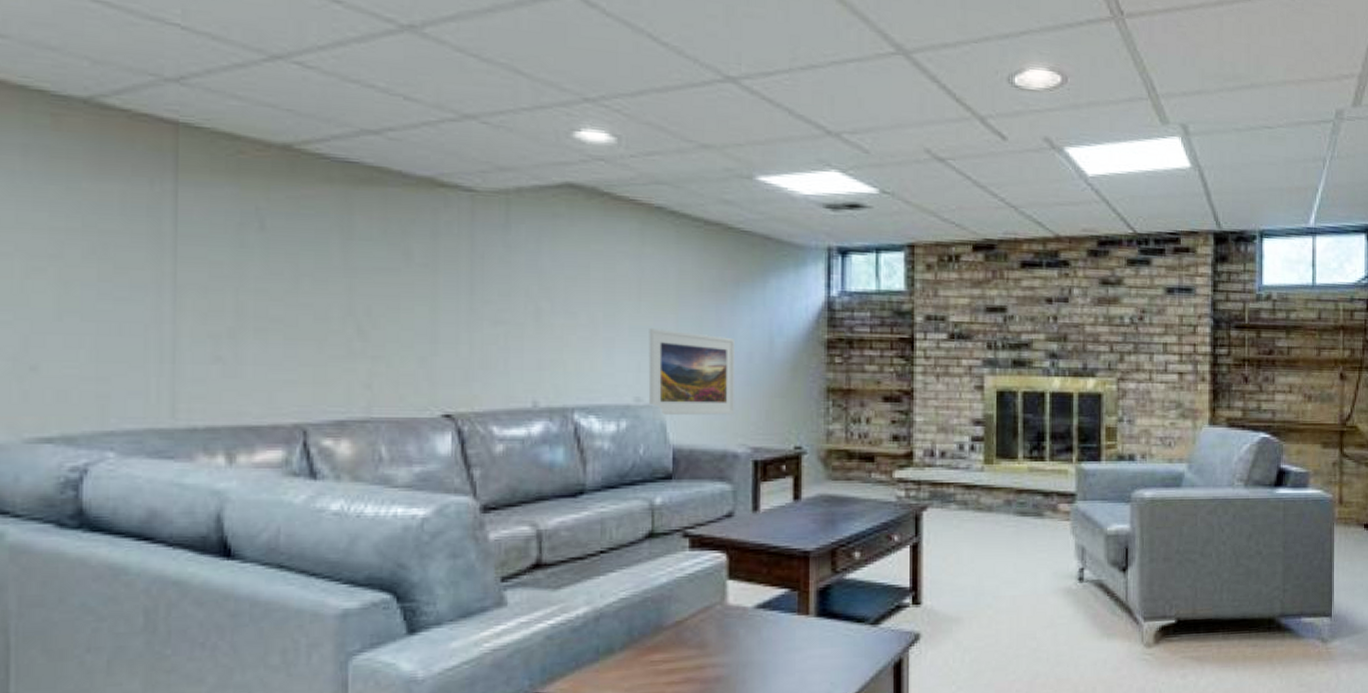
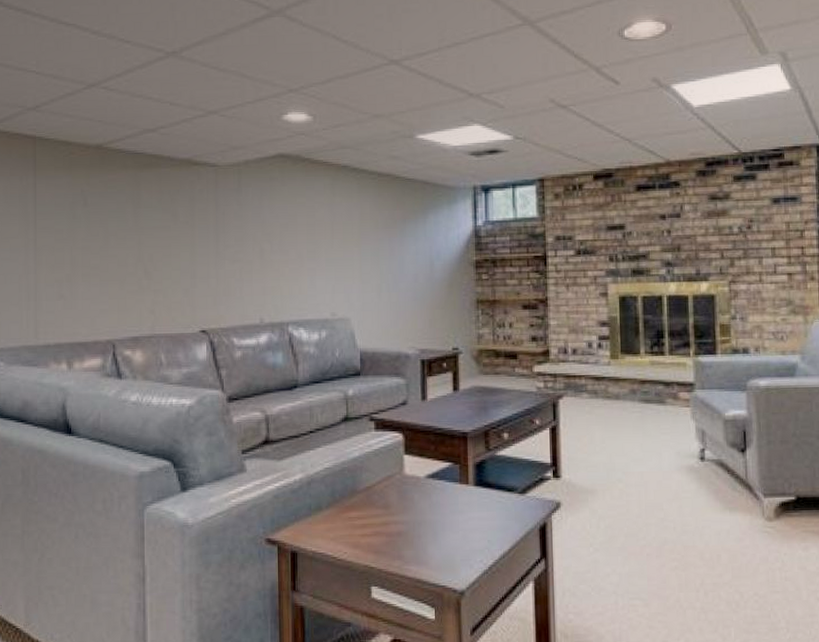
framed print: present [648,327,736,415] -> none [340,258,406,325]

